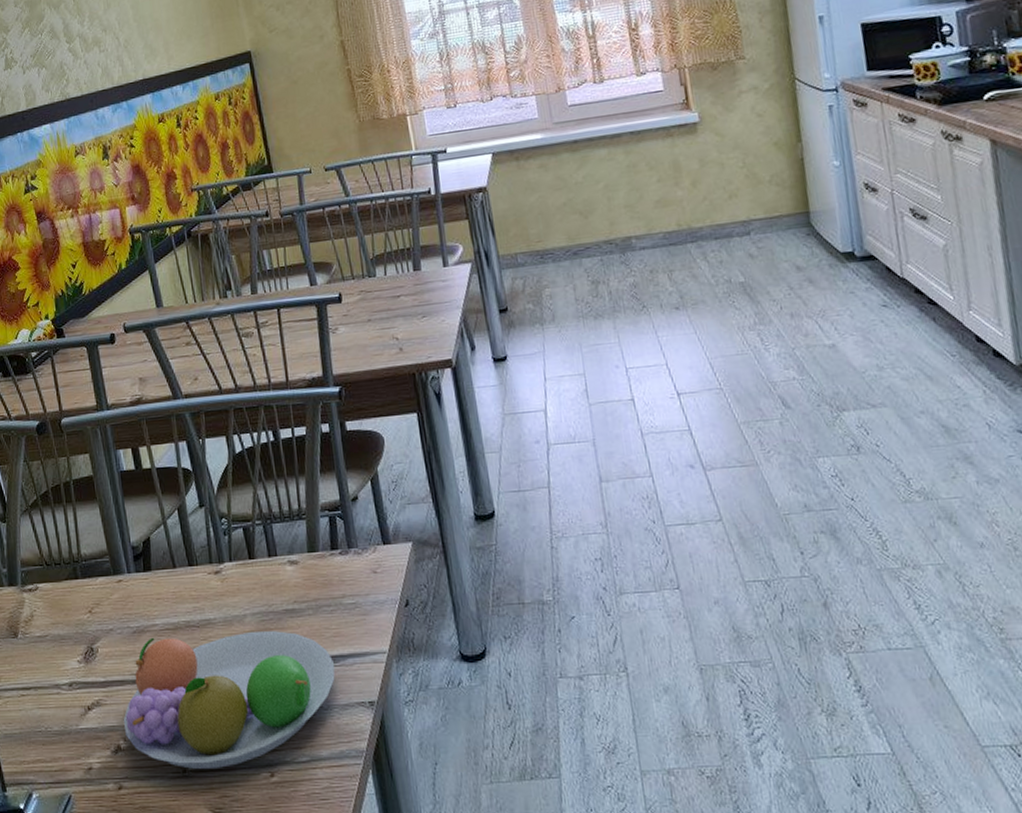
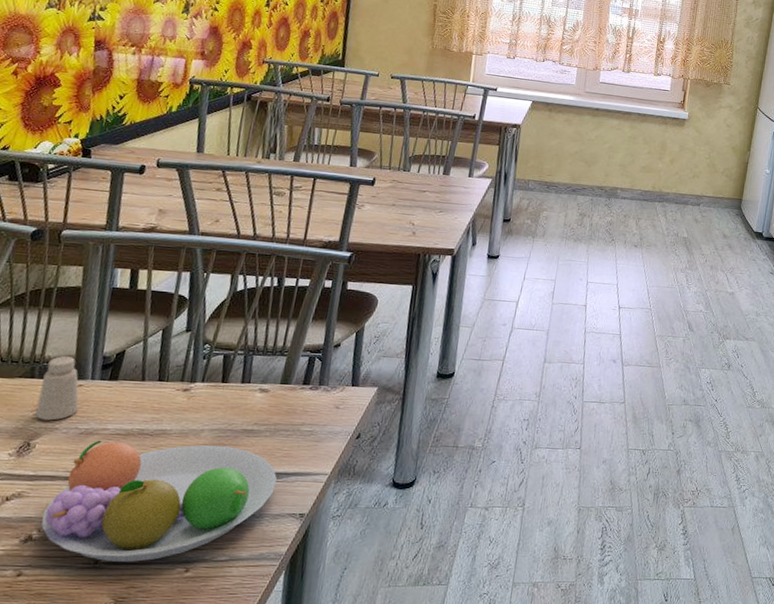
saltshaker: none [85,552,125,622] -> present [35,356,79,421]

